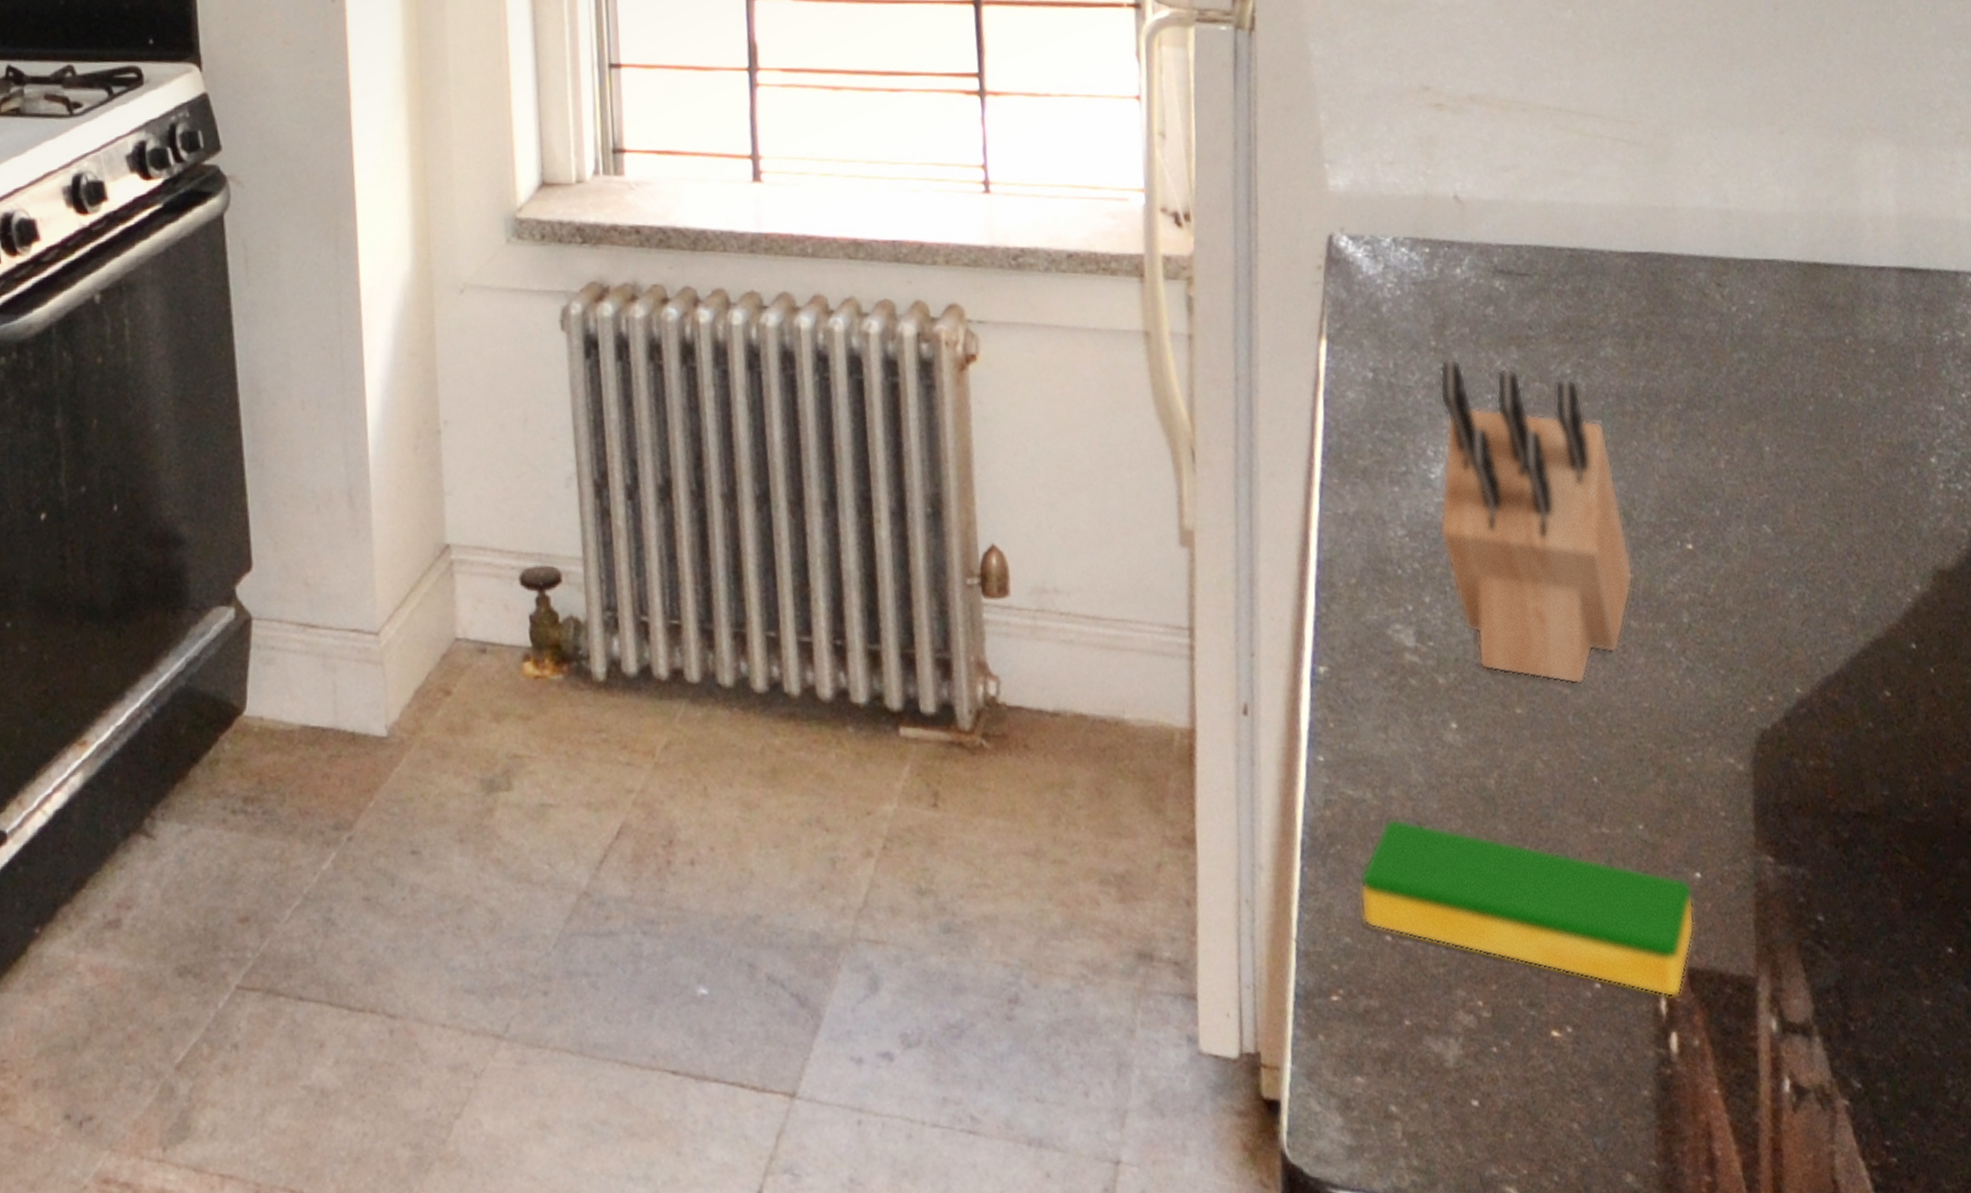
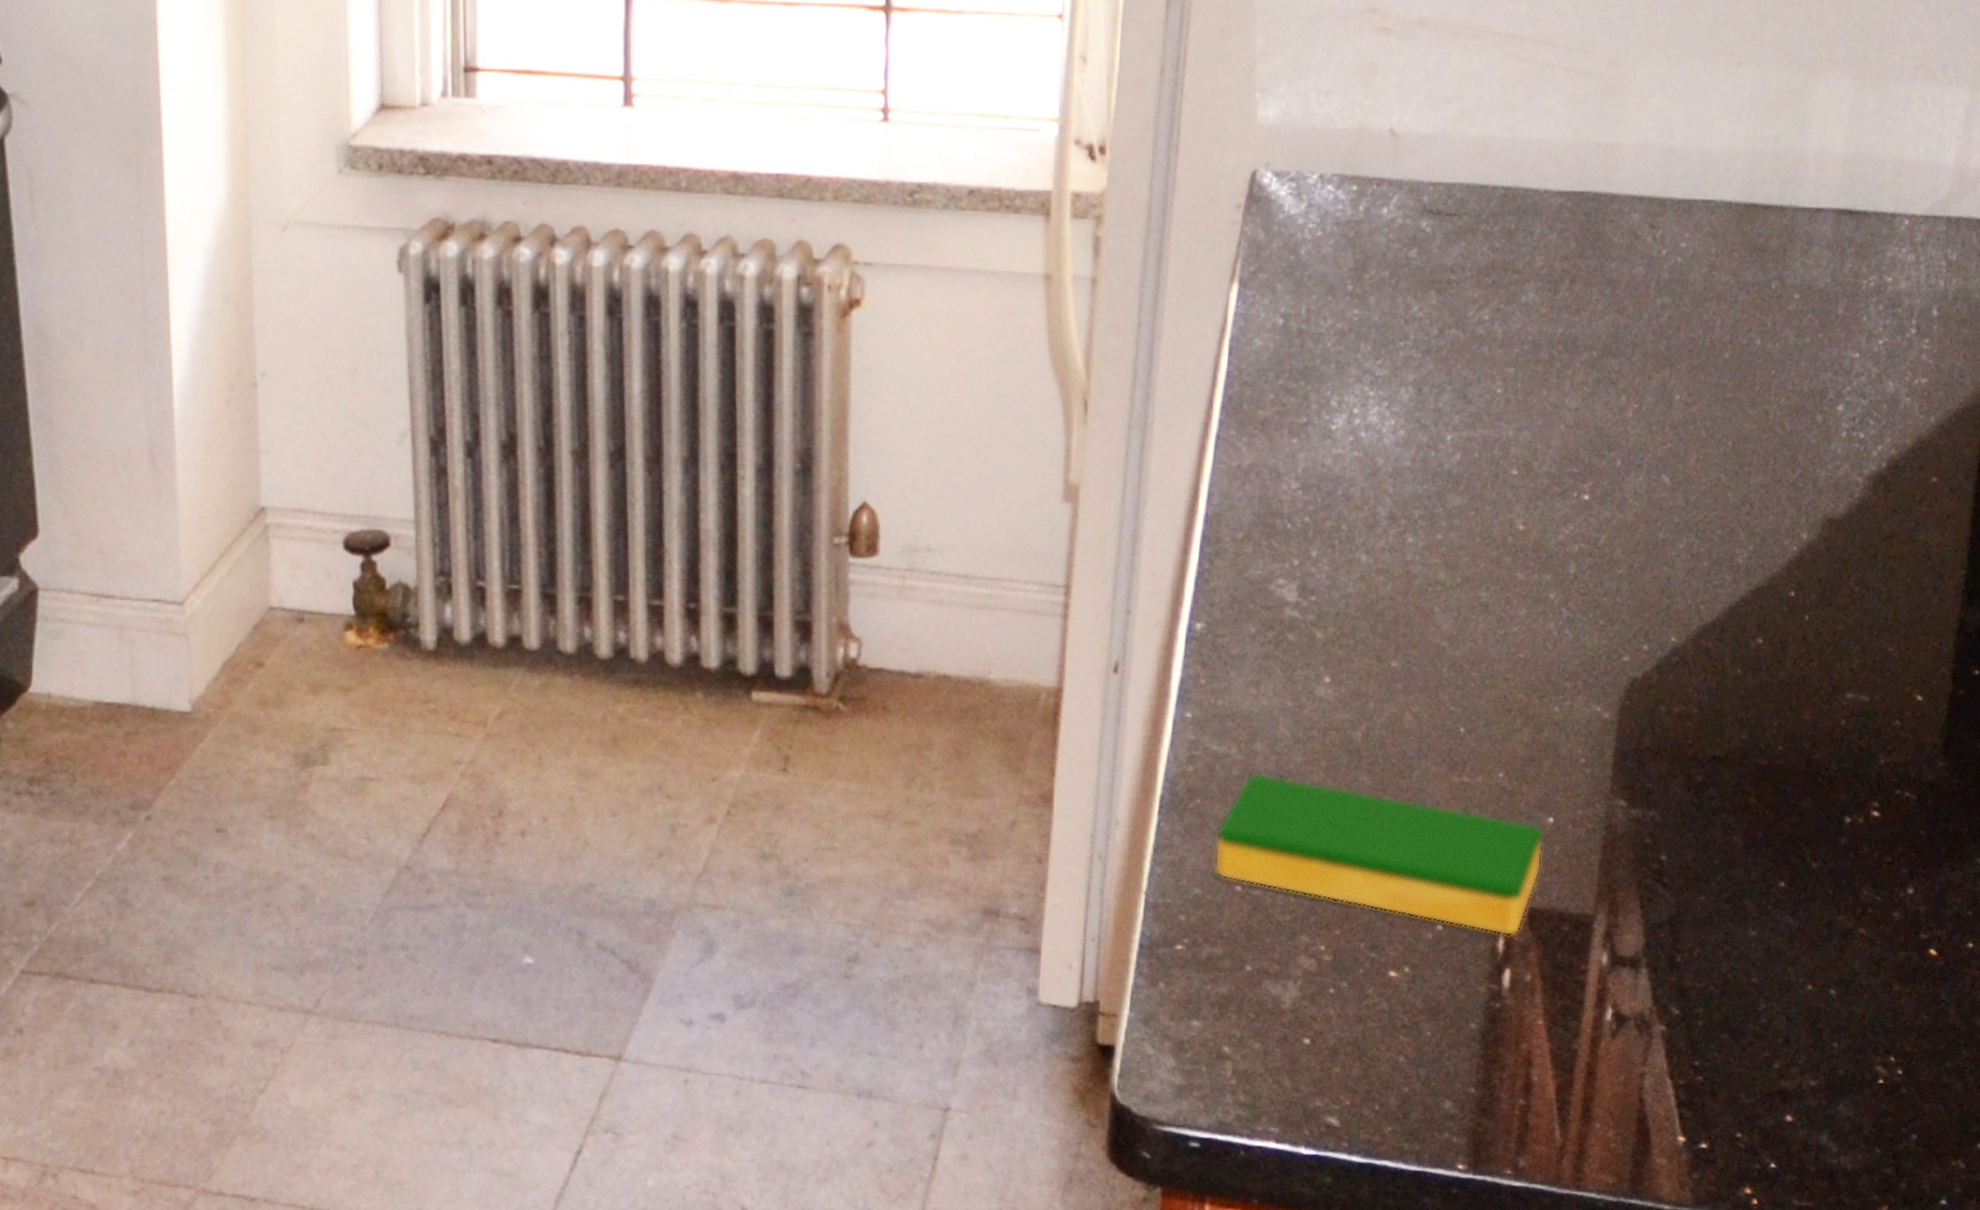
knife block: present [1439,359,1634,686] -> none [1335,304,1526,638]

